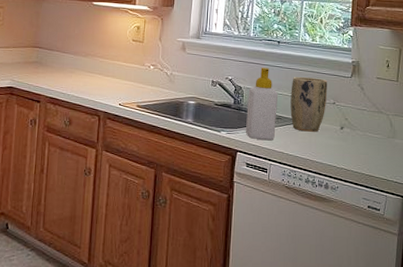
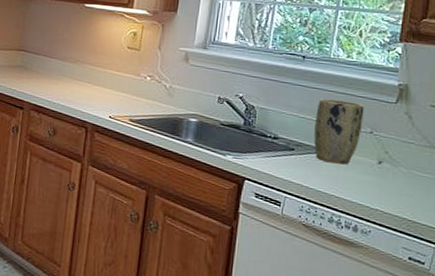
soap bottle: present [245,67,279,140] -> none [256,85,300,170]

